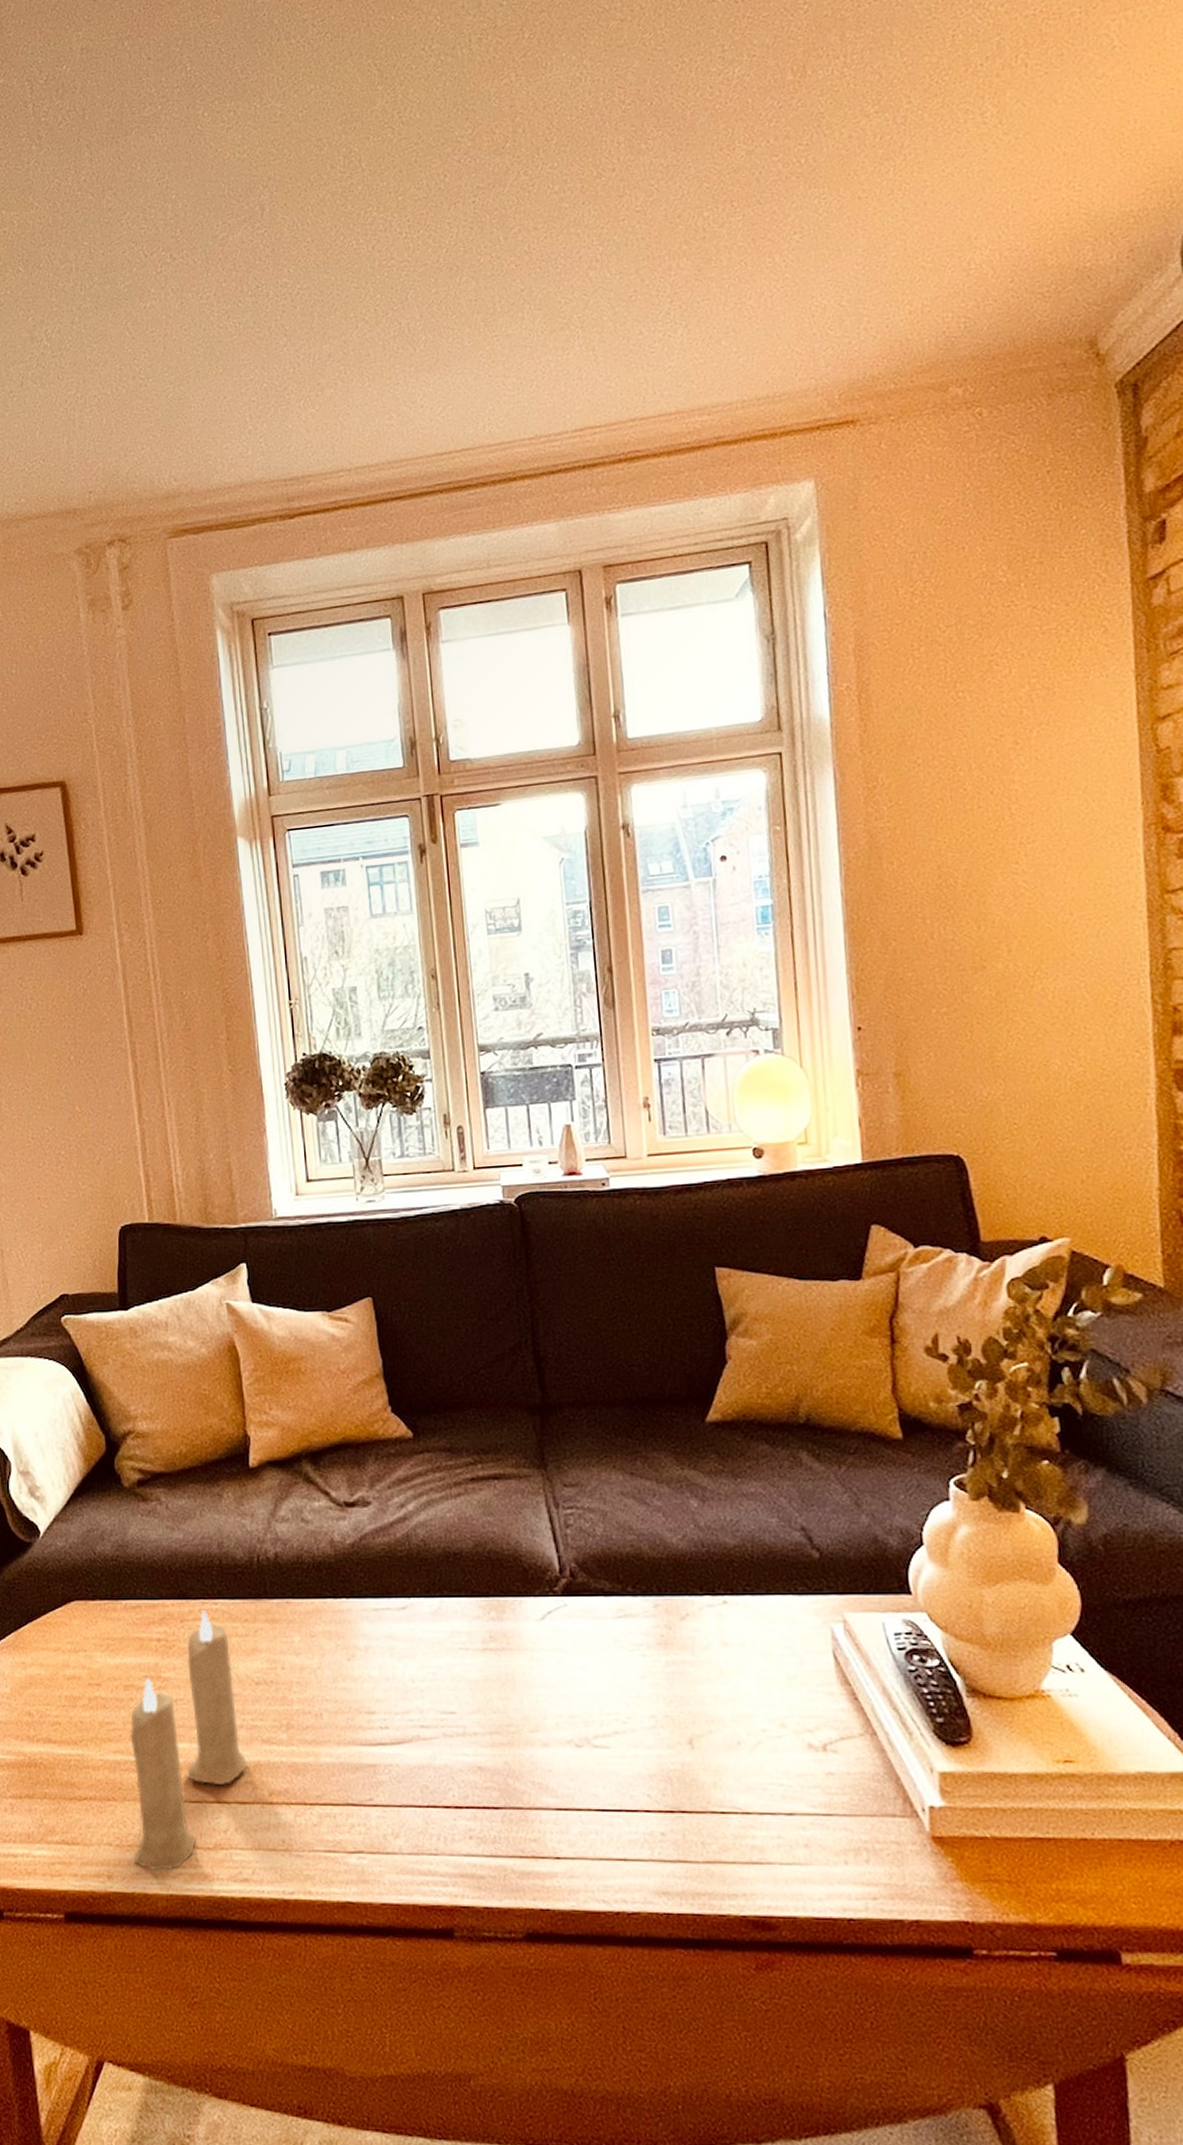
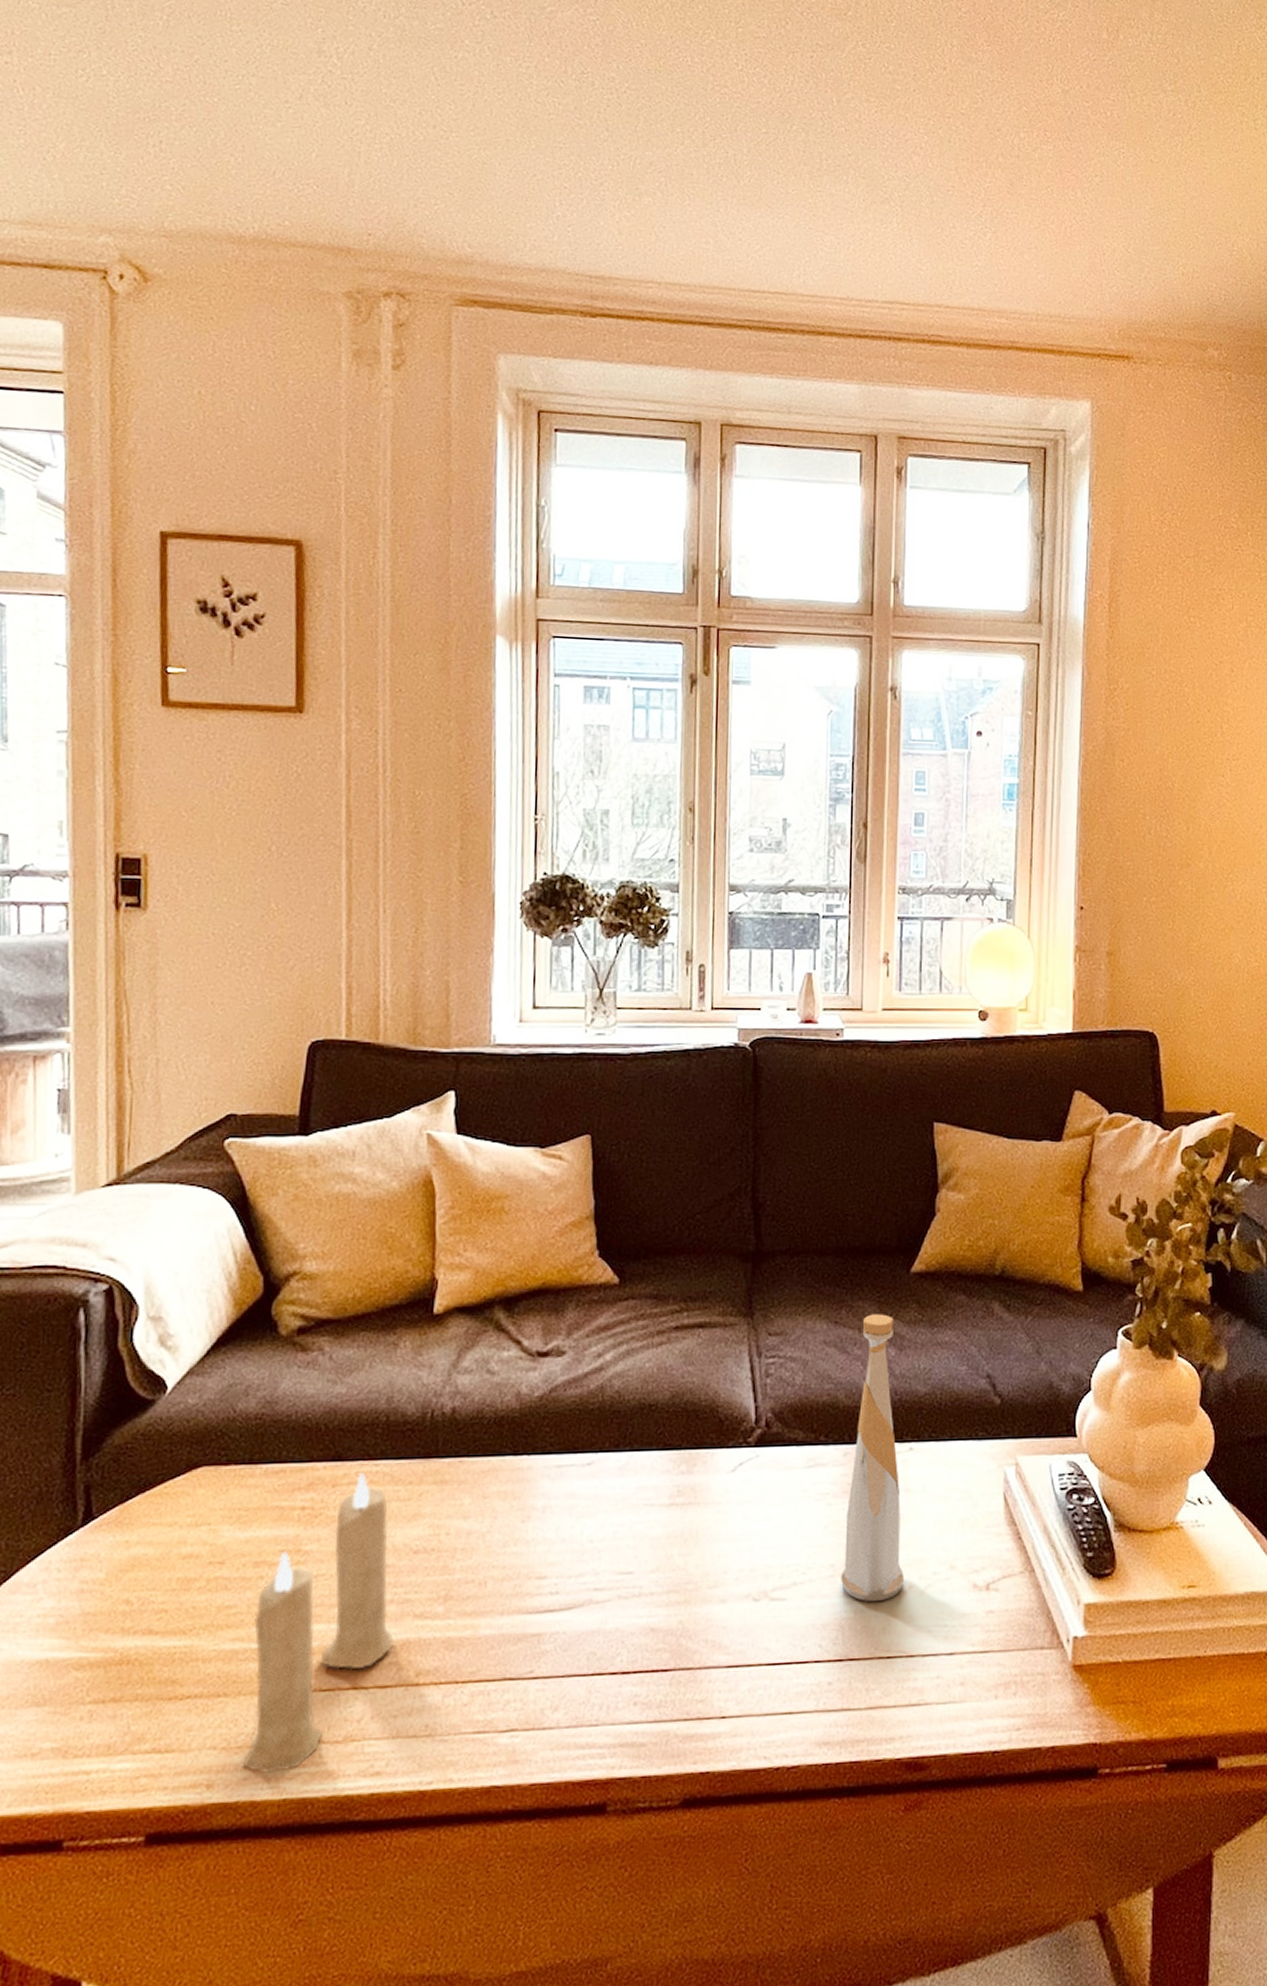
bottle: none [660,1465,731,1756] -> present [841,1314,904,1602]

